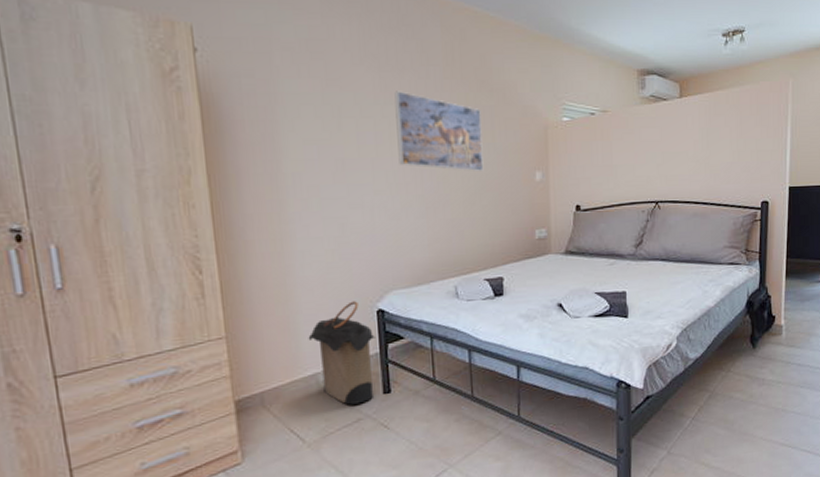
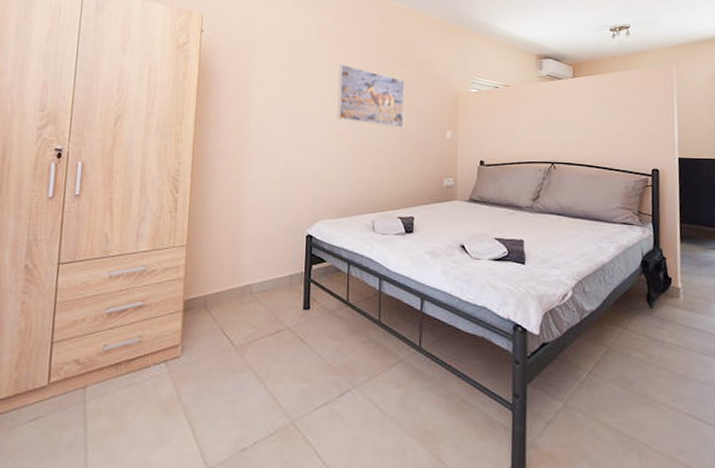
laundry hamper: present [308,301,375,405] -> none [249,226,302,316]

